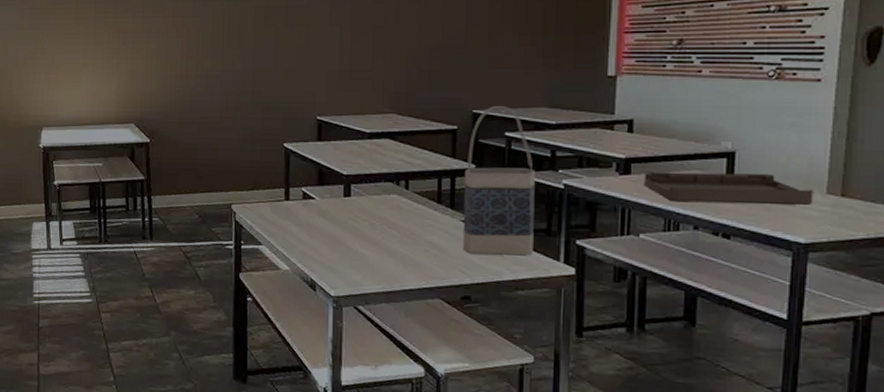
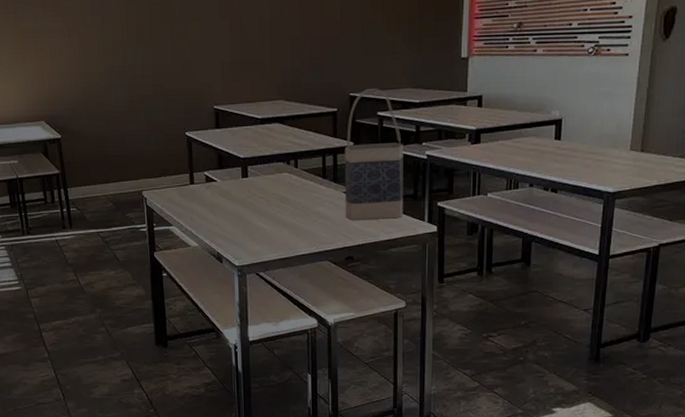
tray: present [644,171,814,205] -> none [491,137,621,165]

